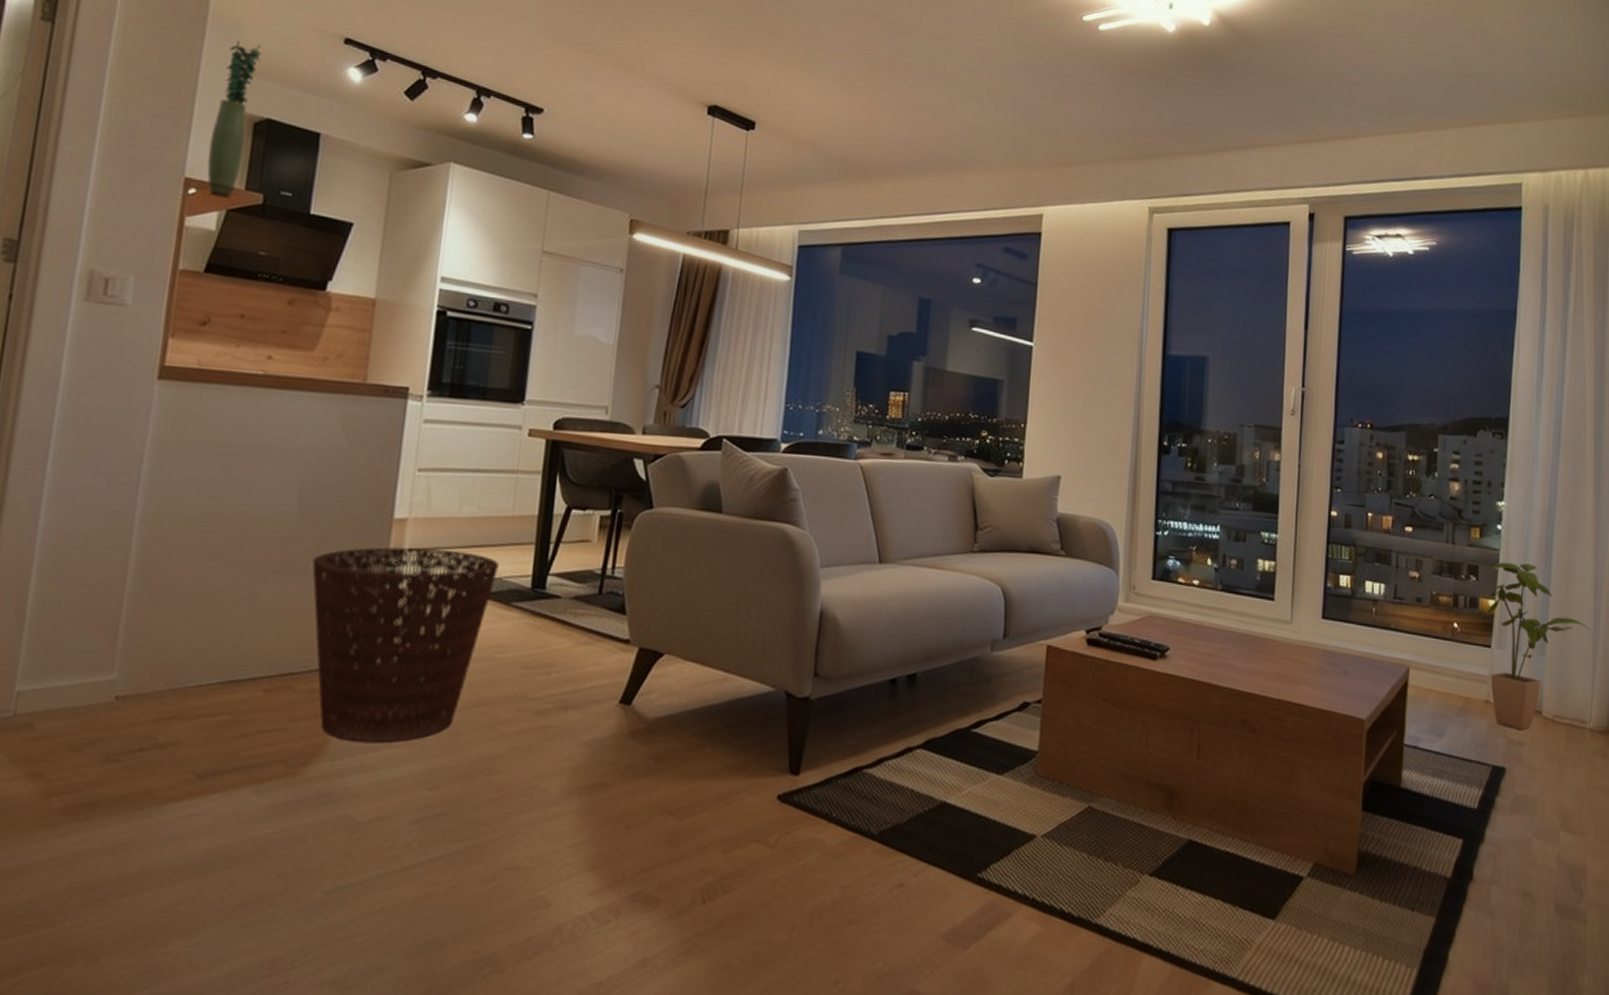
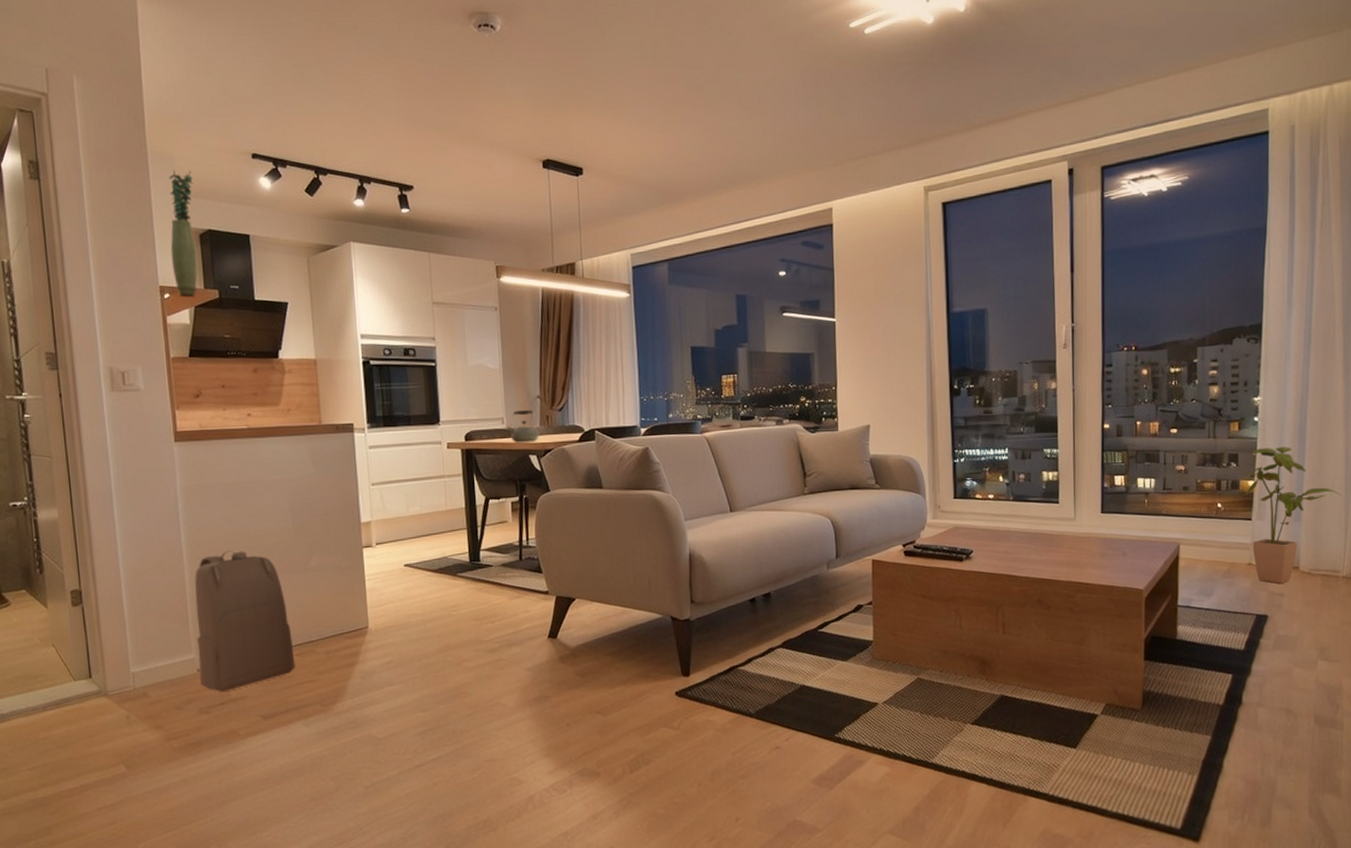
backpack: none [115,534,266,733] -> present [195,550,295,692]
basket: present [312,547,499,744] -> none [310,541,443,685]
kettle: none [607,400,651,443] -> present [504,409,539,443]

